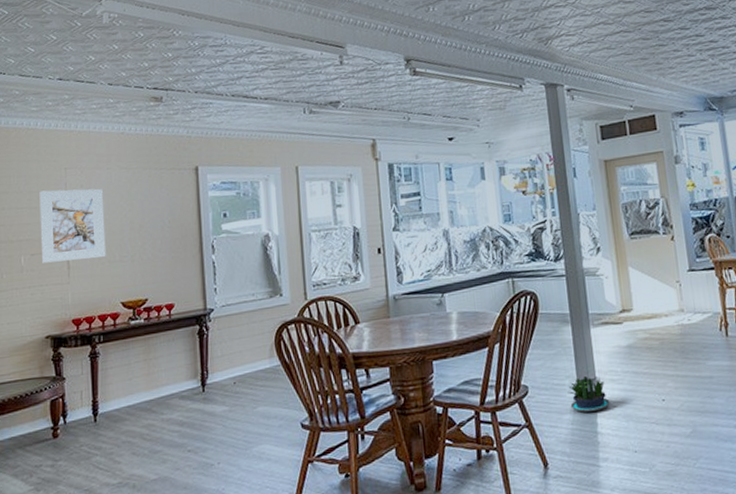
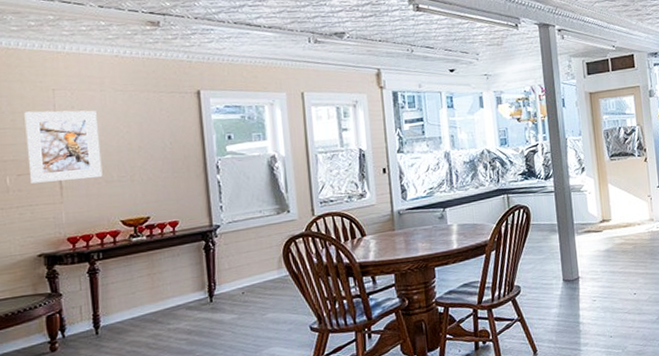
potted plant: present [567,376,610,412] -> none [554,276,591,307]

